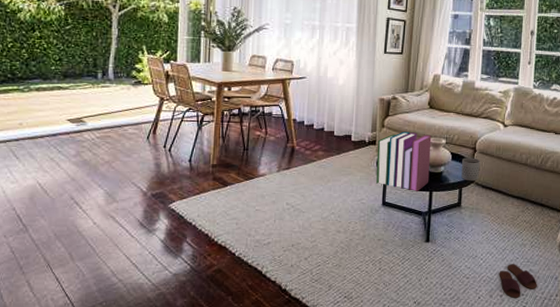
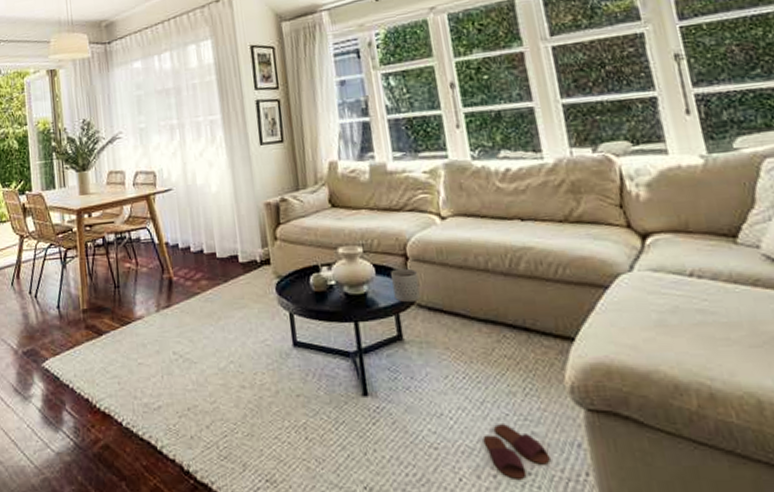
books: present [375,131,432,192] -> none [272,241,351,325]

